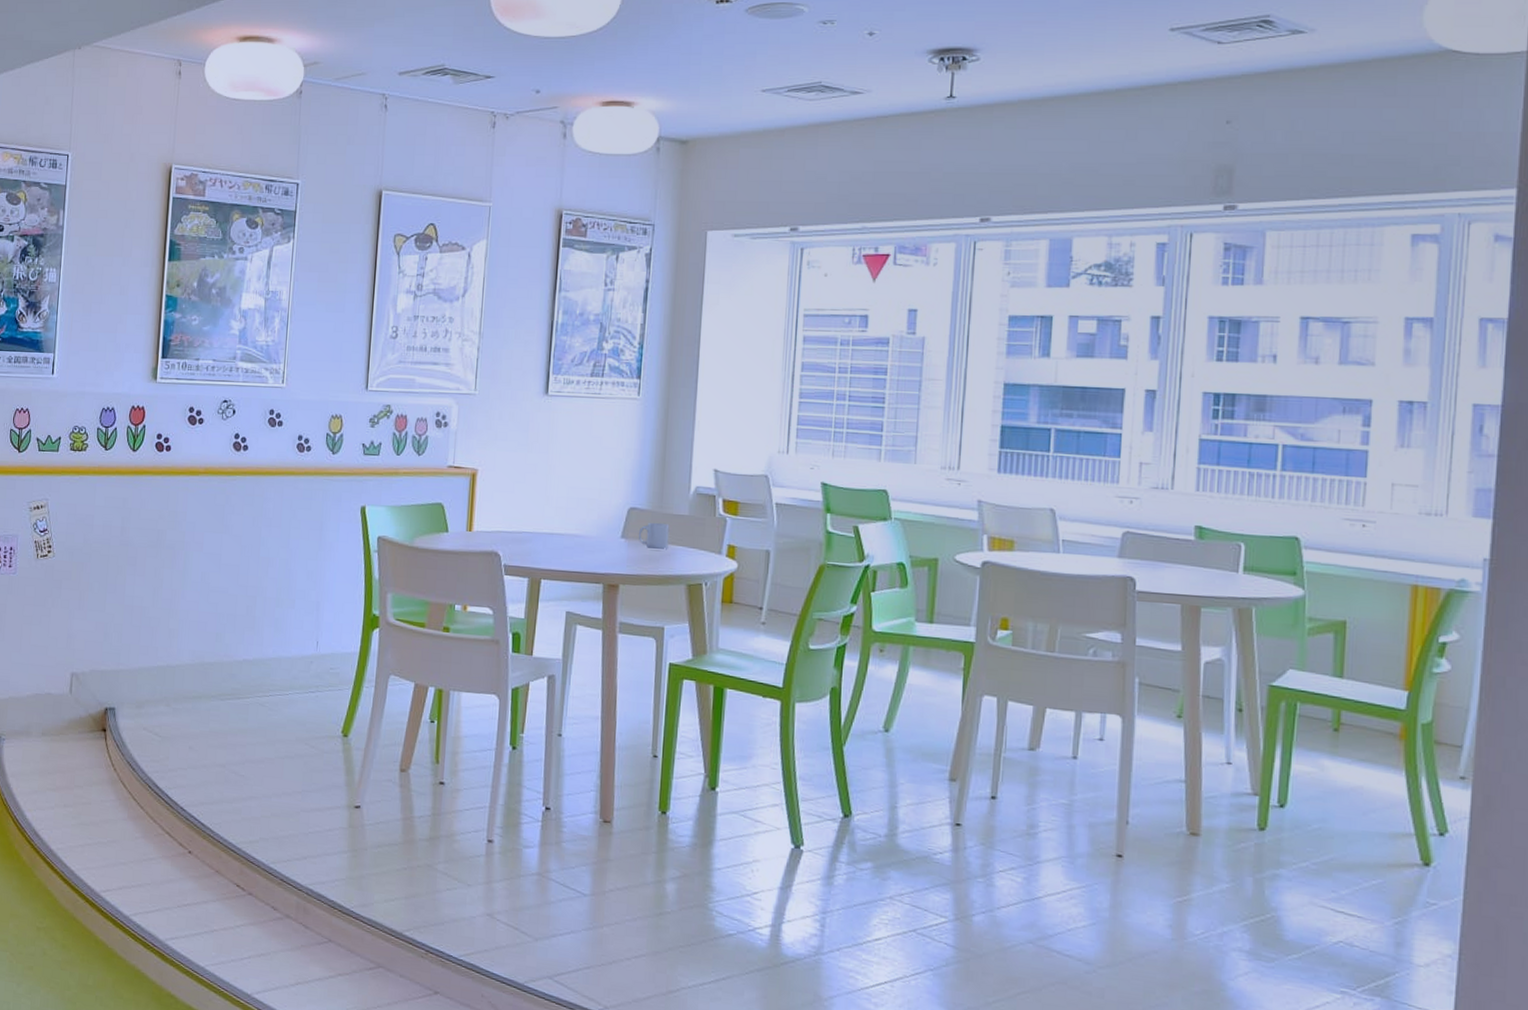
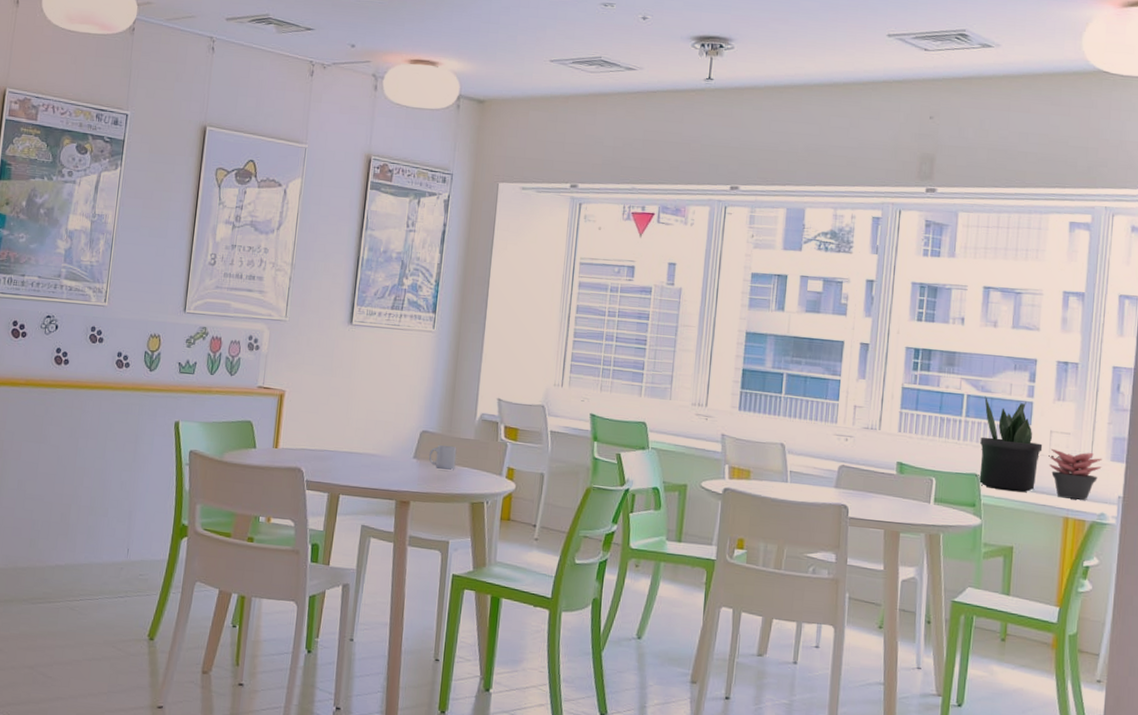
planter: none [1300,445,1382,557] -> present [979,396,1043,492]
succulent plant: none [1391,504,1462,564] -> present [1049,448,1103,500]

